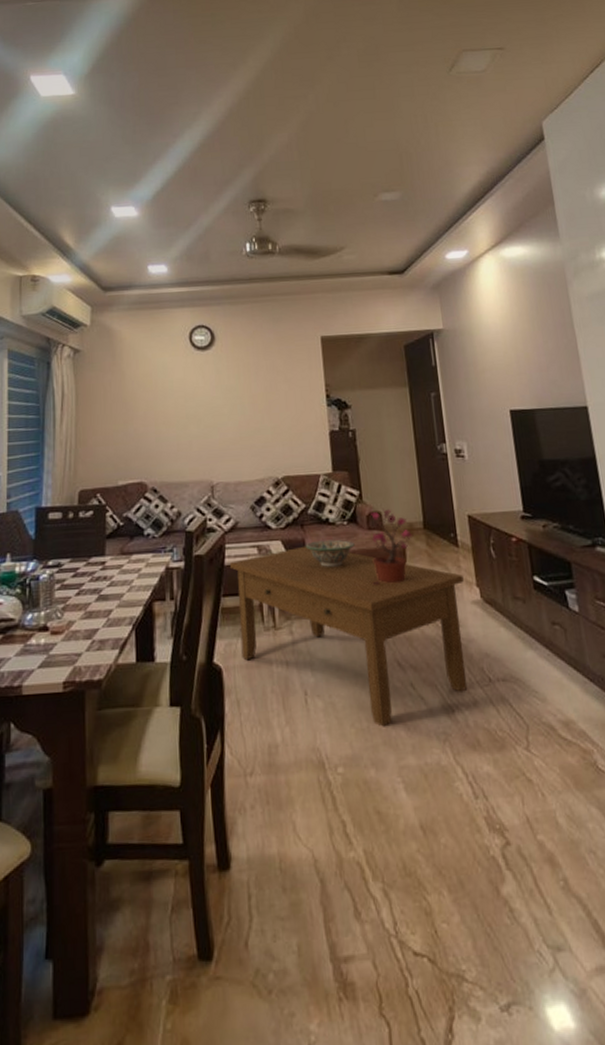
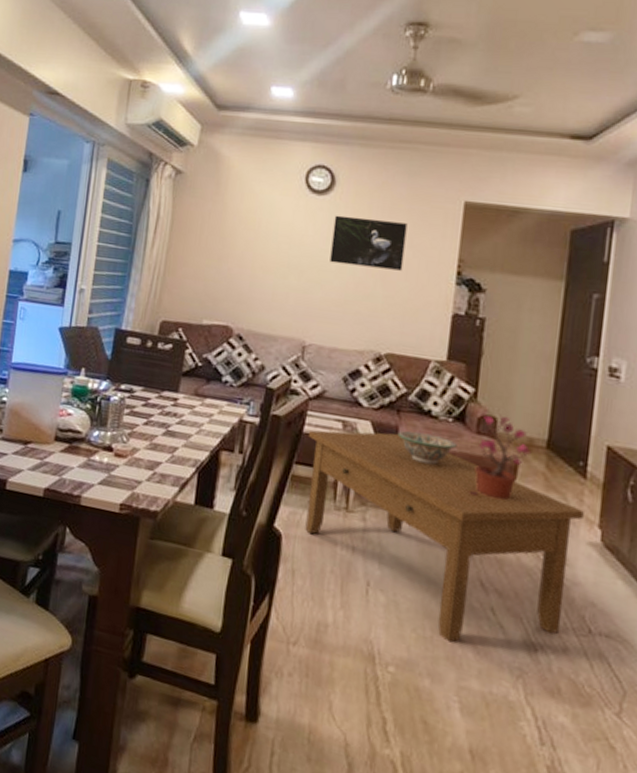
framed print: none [219,362,283,407] -> present [330,215,408,271]

